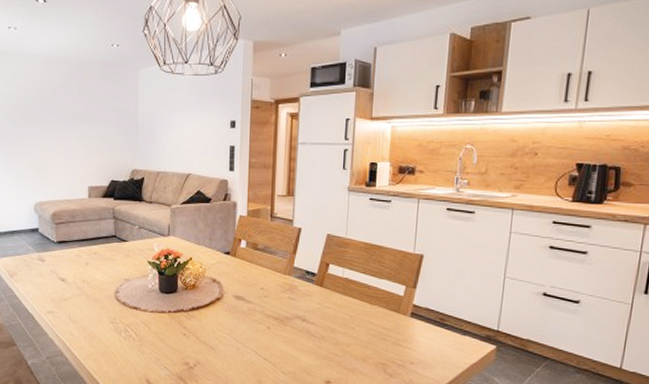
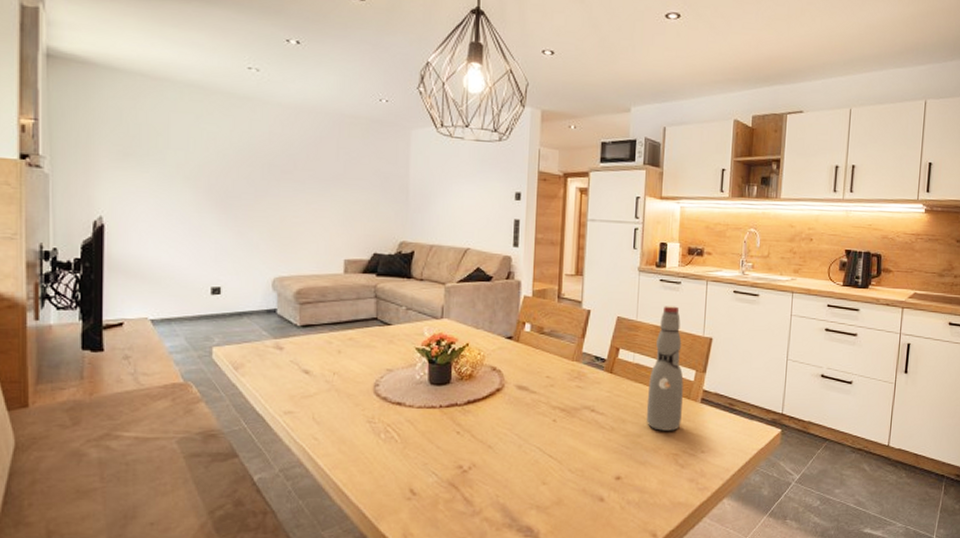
bottle: none [355,224,393,342] -> present [646,306,684,431]

